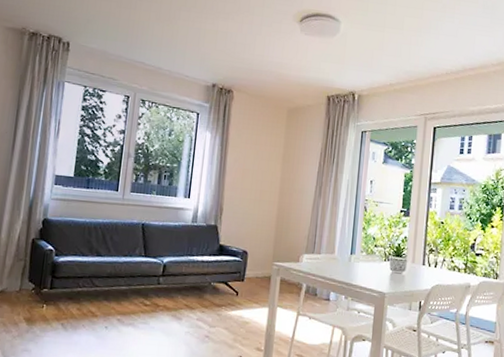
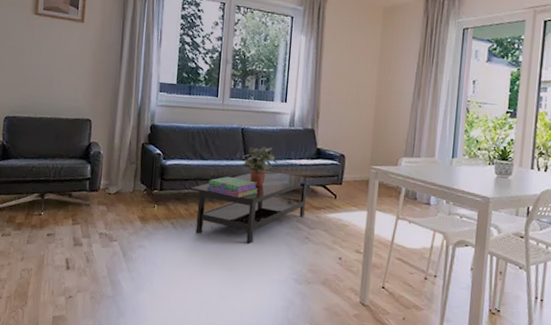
coffee table: none [84,268,215,345] -> present [190,171,313,245]
stack of books: none [101,273,158,297] -> present [206,176,258,199]
potted plant: none [142,242,179,285] -> present [243,146,278,187]

